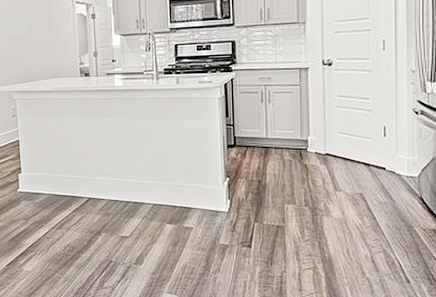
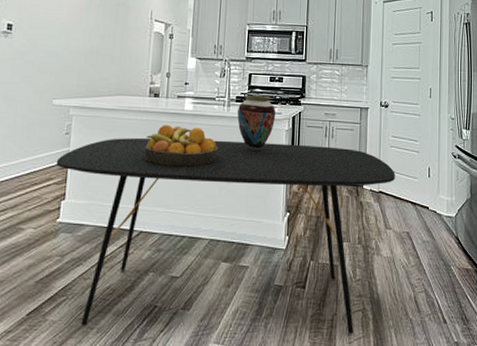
dining table: none [9,111,344,290] -> present [56,137,395,335]
fruit bowl: none [82,102,153,139] -> present [144,125,219,167]
vase: none [167,65,207,120] -> present [237,94,276,151]

